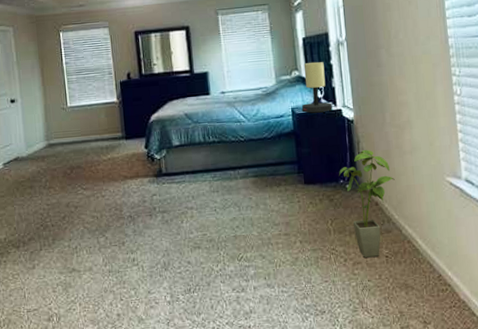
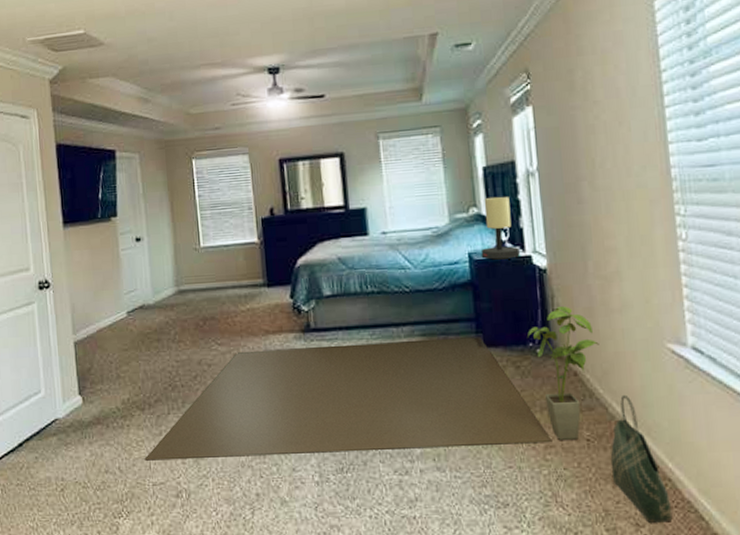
area rug: none [19,176,359,291] -> present [144,337,552,461]
tote bag: none [404,219,452,320] -> present [610,394,673,523]

